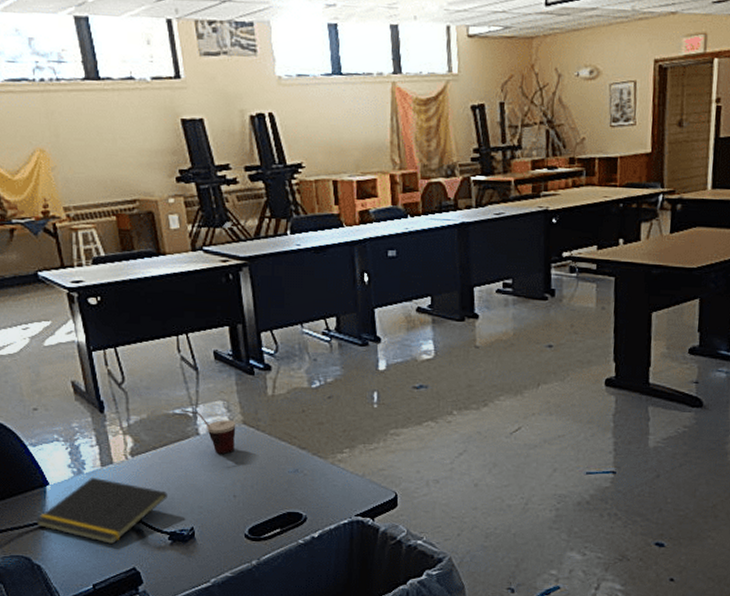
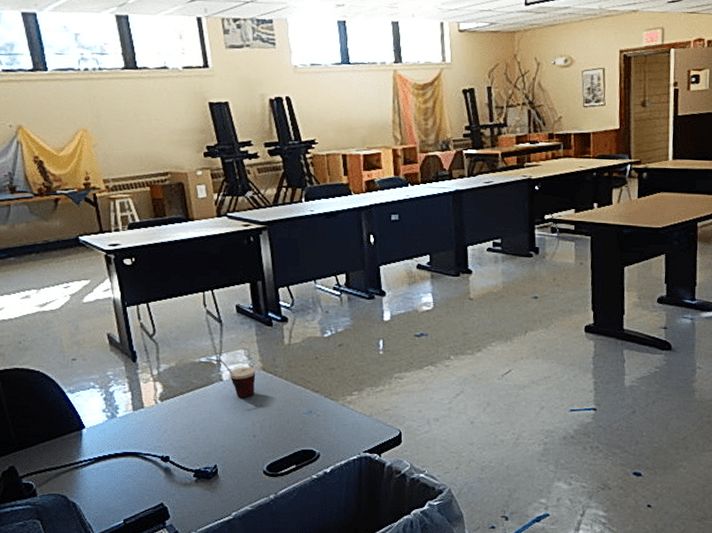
notepad: present [35,477,167,545] -> none [71,420,193,483]

